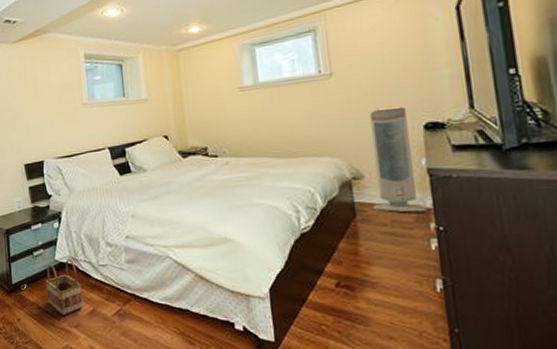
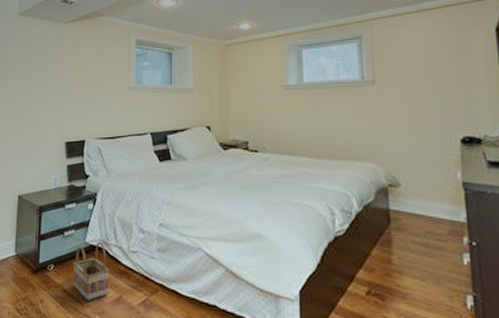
air purifier: present [369,106,428,213] -> none [407,117,462,225]

